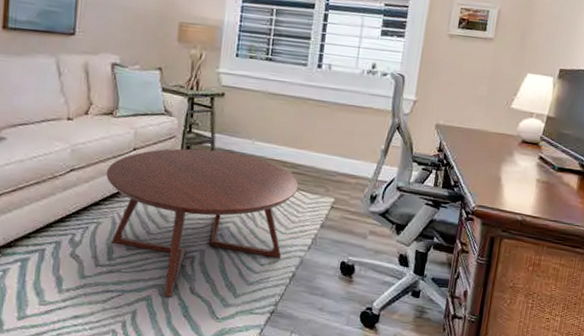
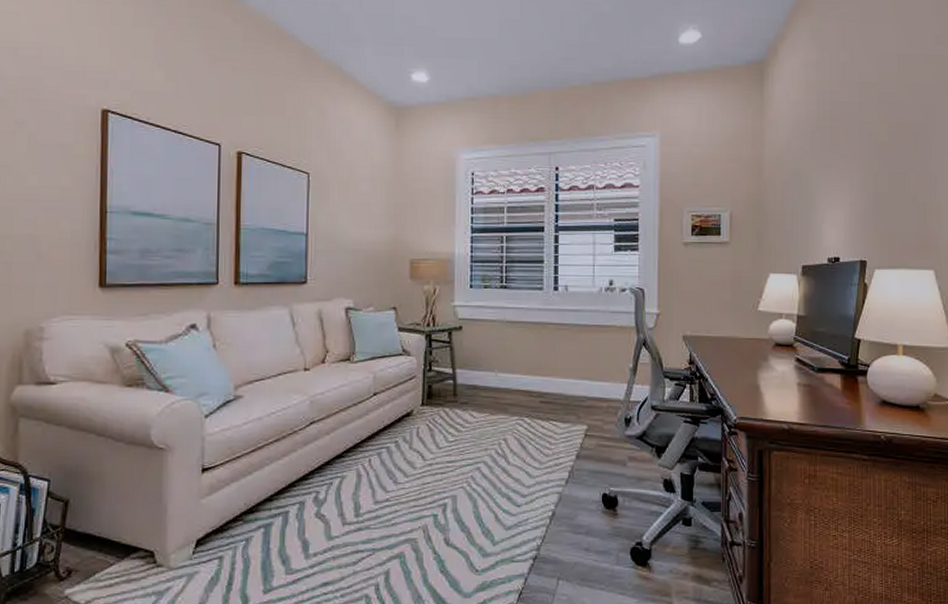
coffee table: present [106,148,299,297] -> none [347,387,548,552]

